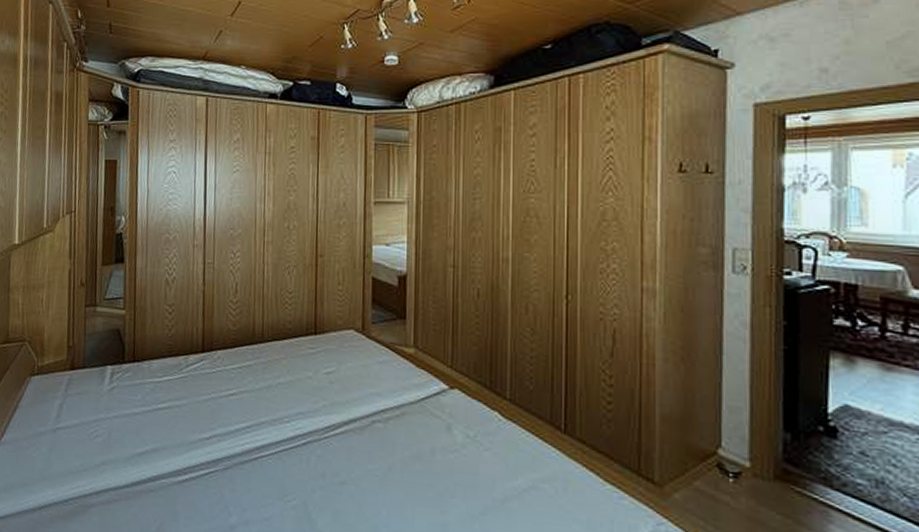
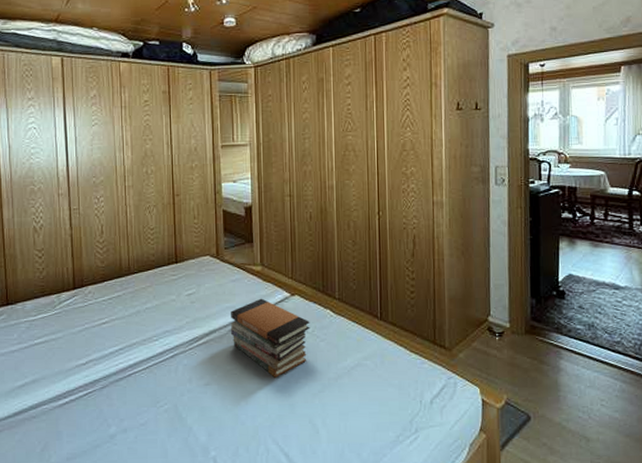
book stack: none [373,387,472,488] -> present [230,298,310,378]

